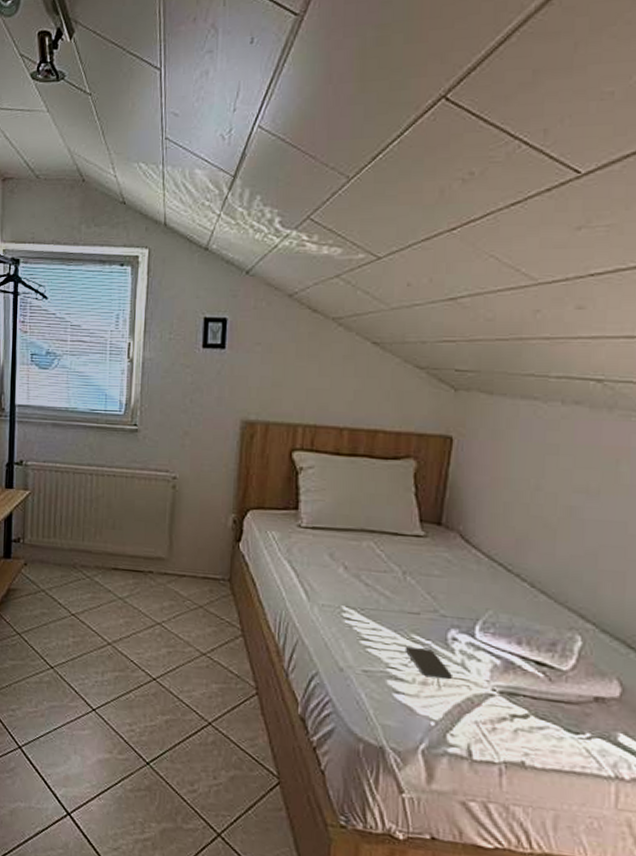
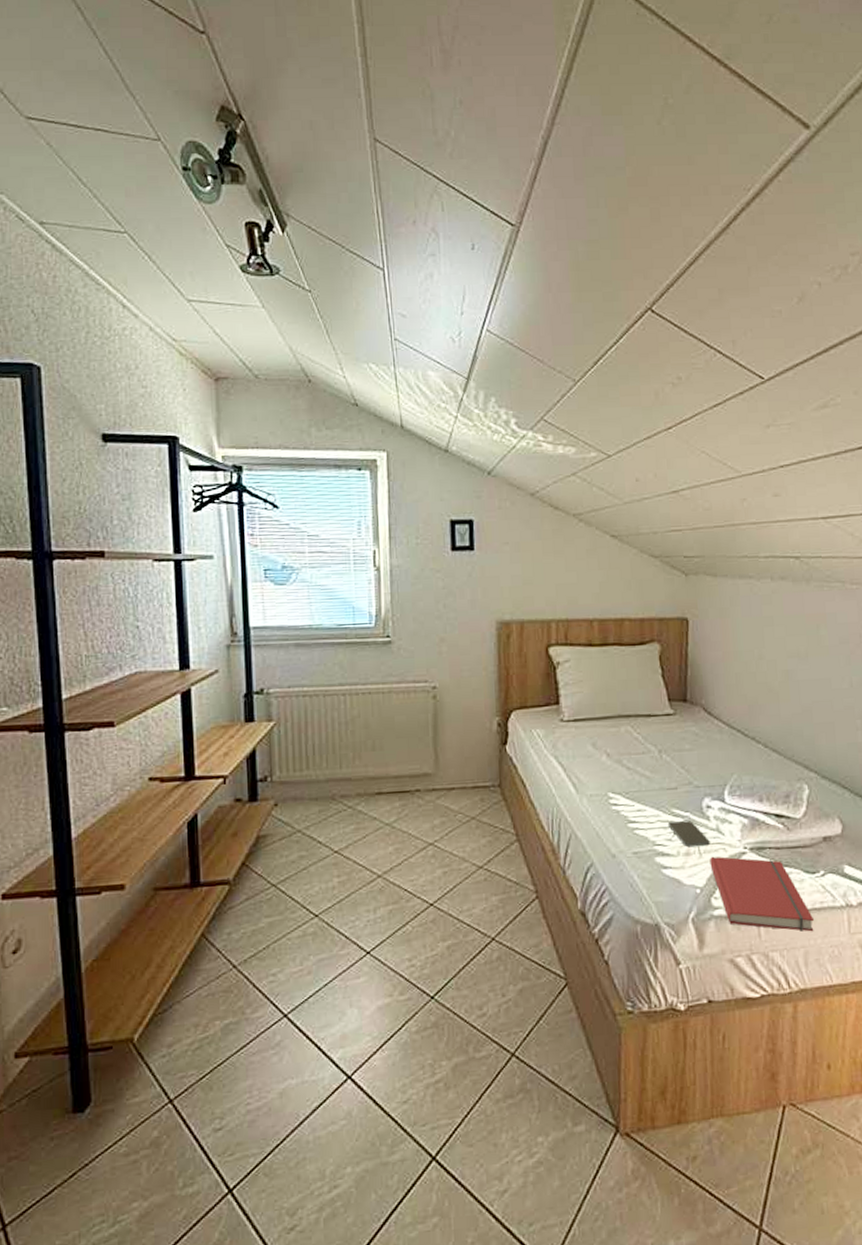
book: none [449,691,570,796] -> present [710,856,814,932]

